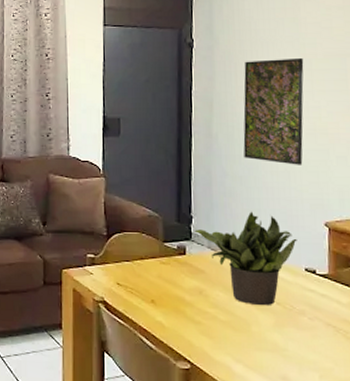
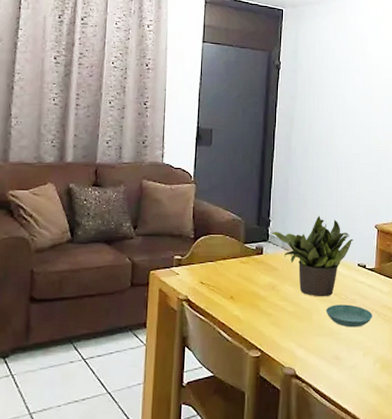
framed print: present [243,57,304,165] -> none [316,85,367,176]
saucer: none [267,315,329,344] -> present [325,304,373,328]

